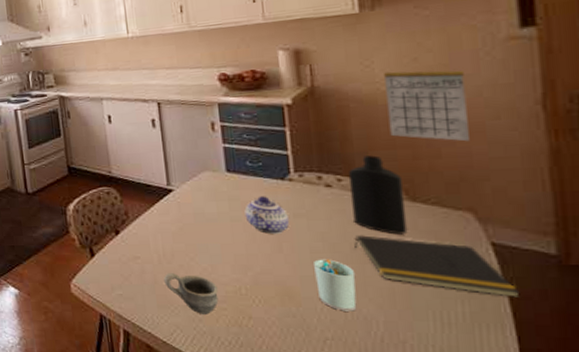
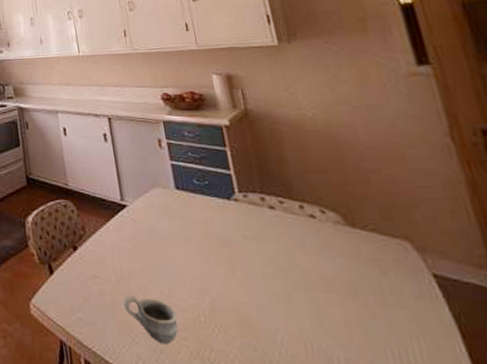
teapot: present [244,196,289,235] -> none [196,216,240,257]
cup: present [312,259,357,311] -> none [266,285,316,346]
bottle: present [347,155,408,235] -> none [288,179,353,262]
notepad: present [354,235,521,298] -> none [304,261,472,336]
calendar: present [384,70,470,142] -> none [307,99,393,169]

